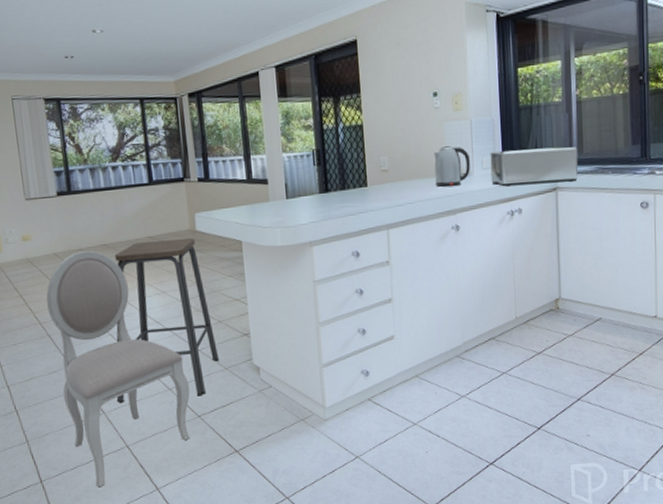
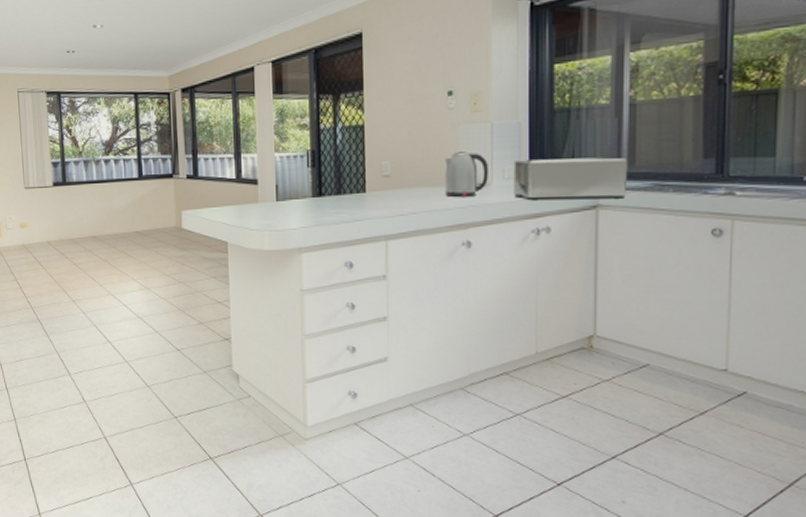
dining chair: present [46,251,190,488] -> none [38,241,167,474]
bar stool: present [114,238,220,403] -> none [97,236,199,397]

